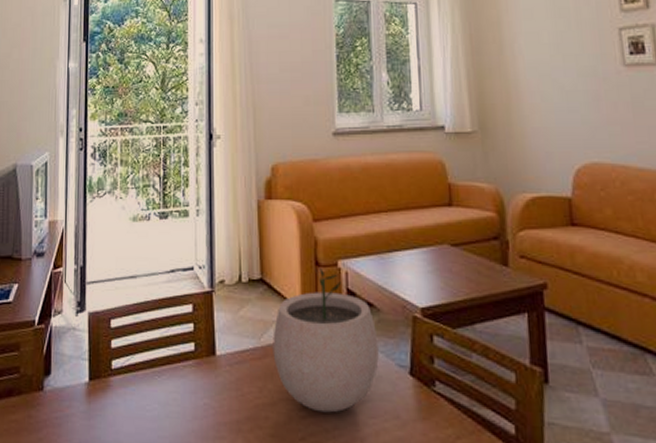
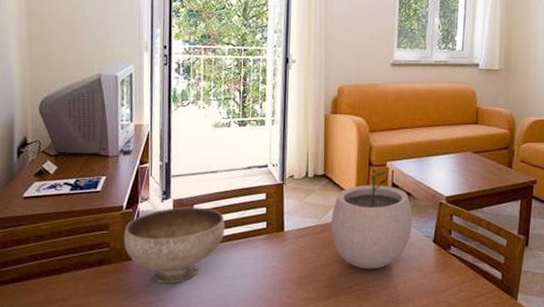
bowl: none [34,322,147,424] -> present [123,207,226,284]

